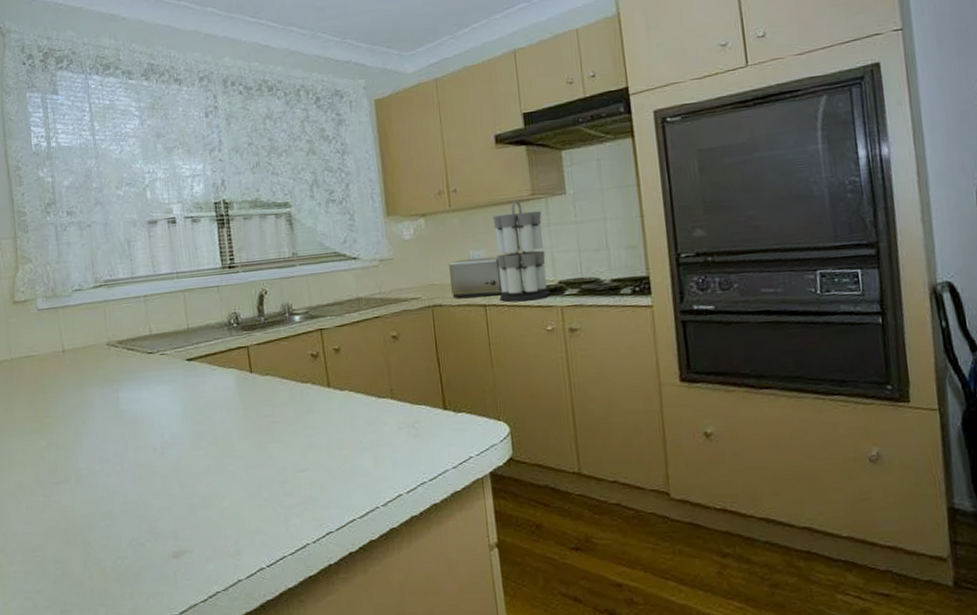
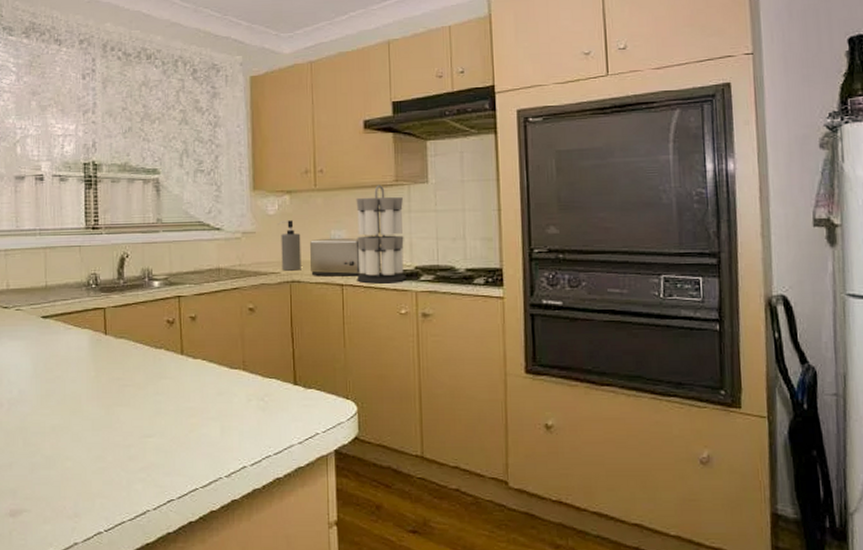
soap dispenser: none [415,244,442,296] -> present [278,220,301,271]

